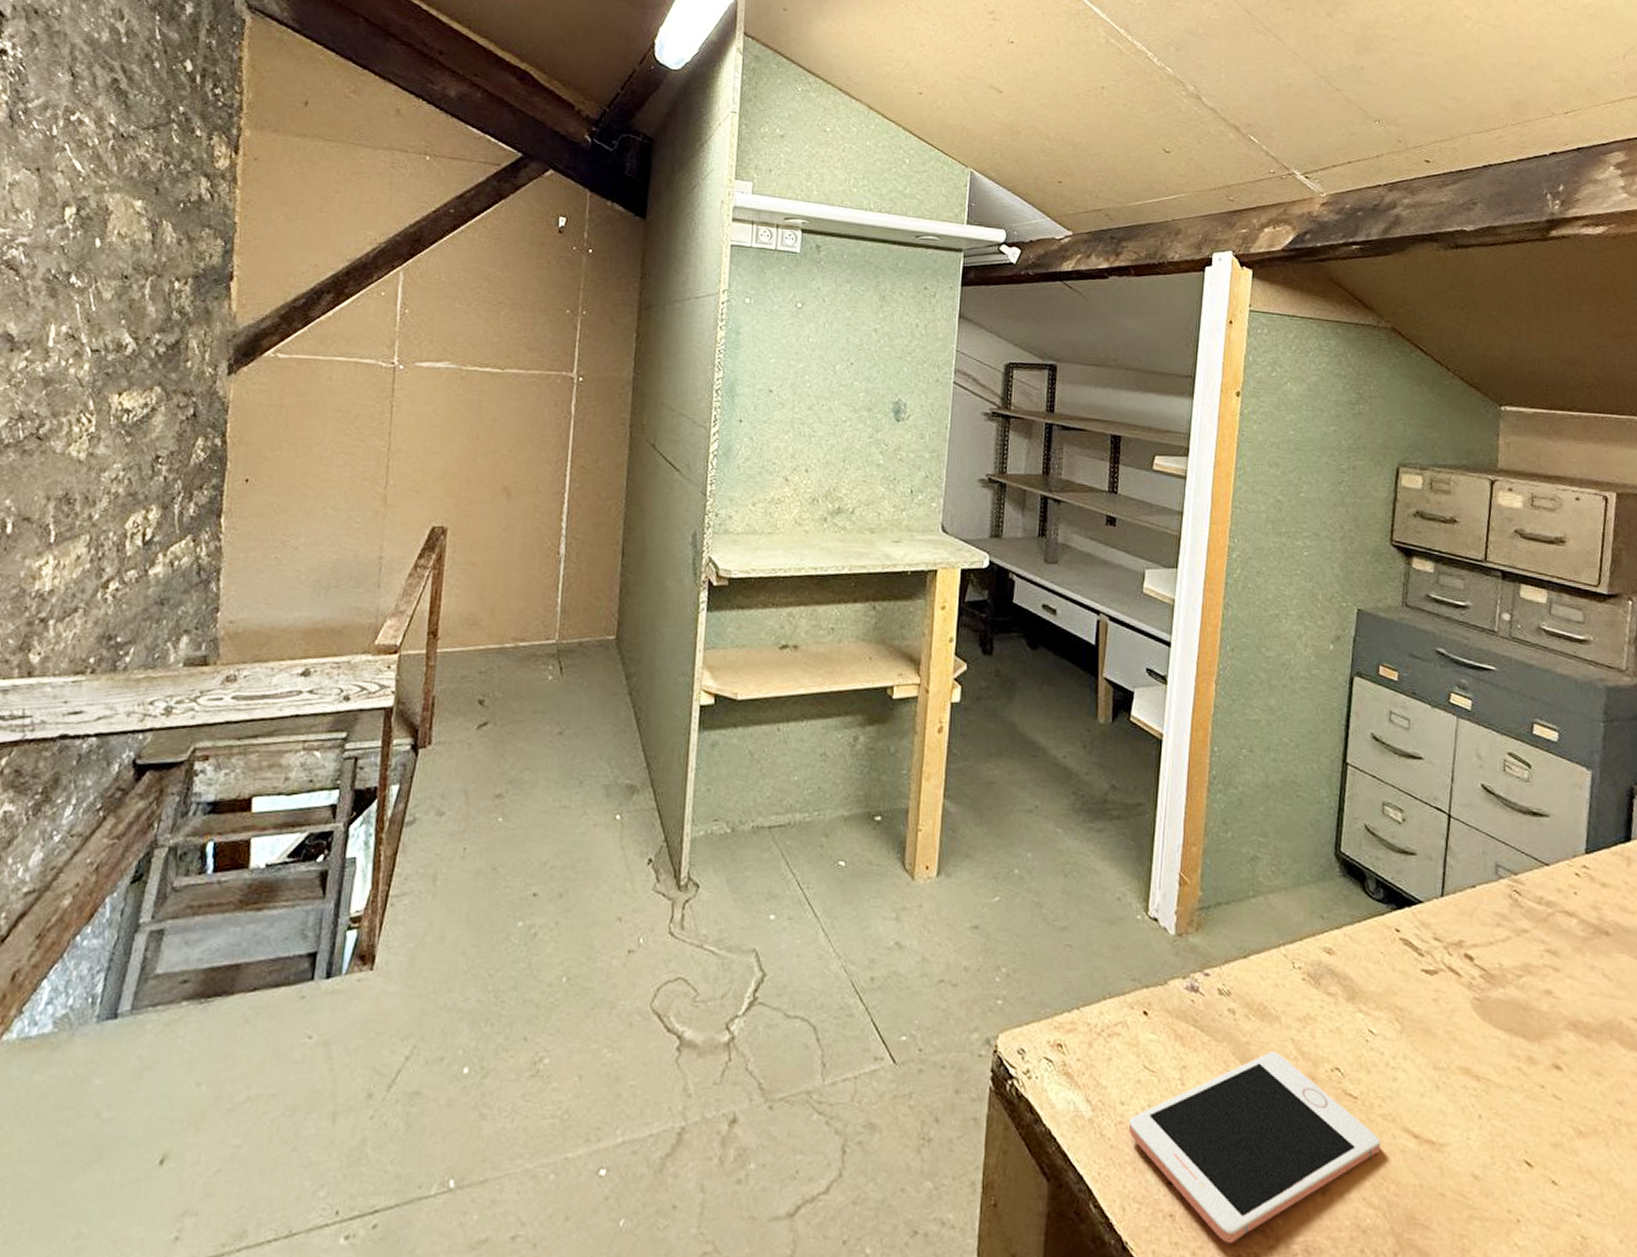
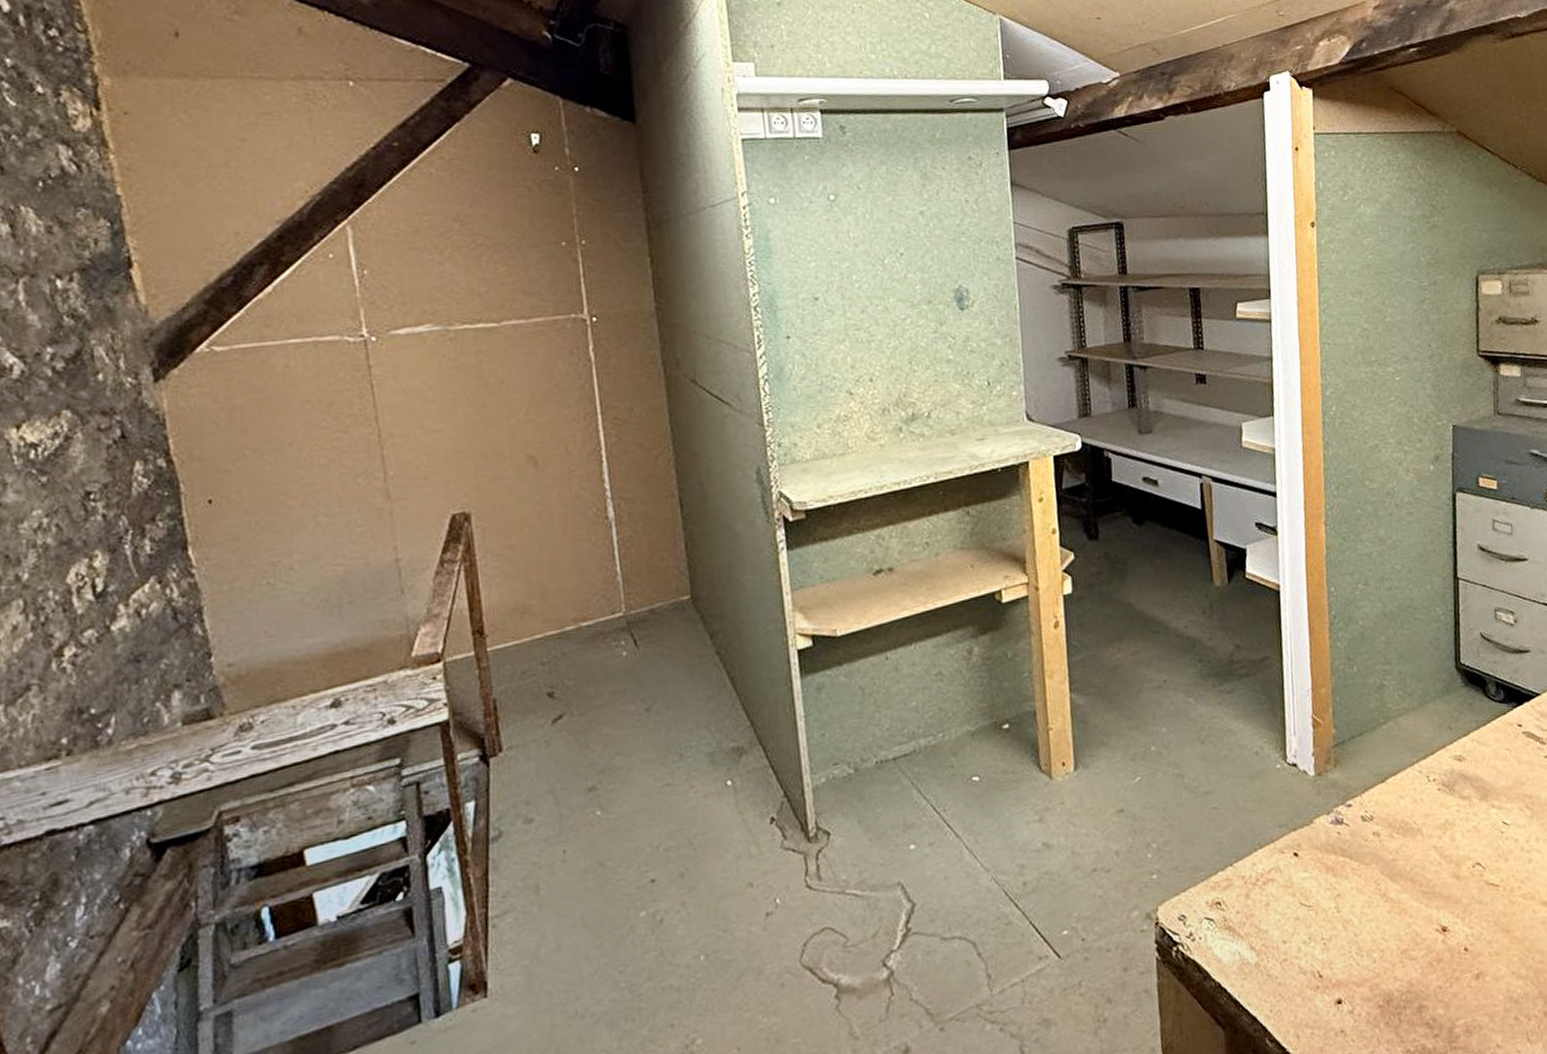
cell phone: present [1128,1051,1380,1244] -> none [1292,861,1524,1043]

